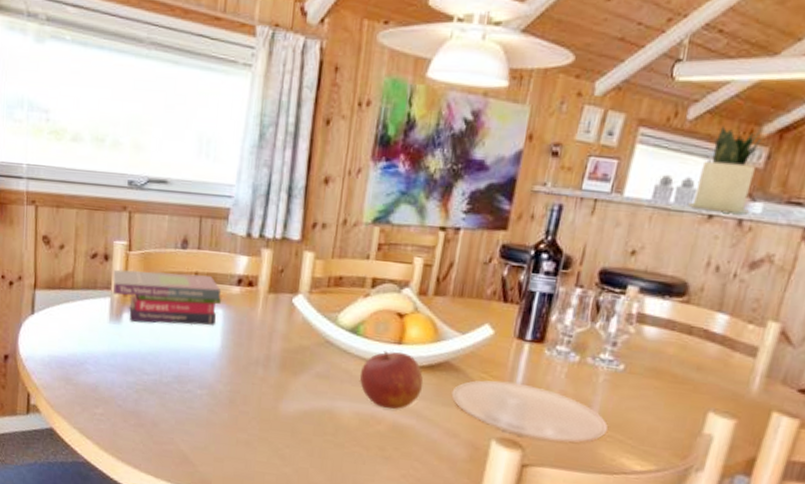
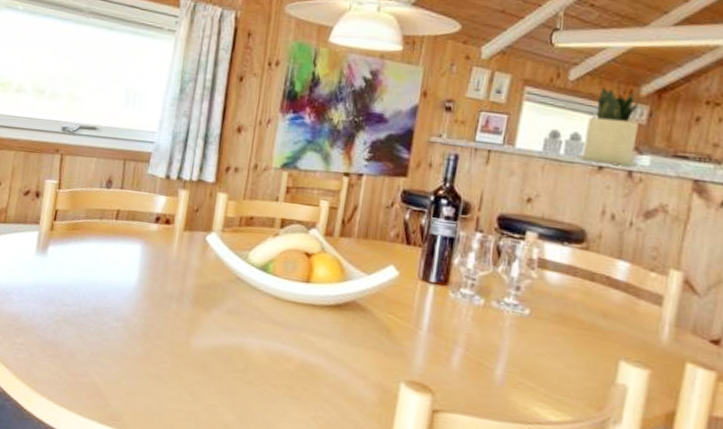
books: present [112,269,222,326] -> none [41,205,141,260]
apple: present [359,351,424,409] -> none [269,289,331,348]
plate: present [451,380,608,444] -> none [359,321,518,390]

